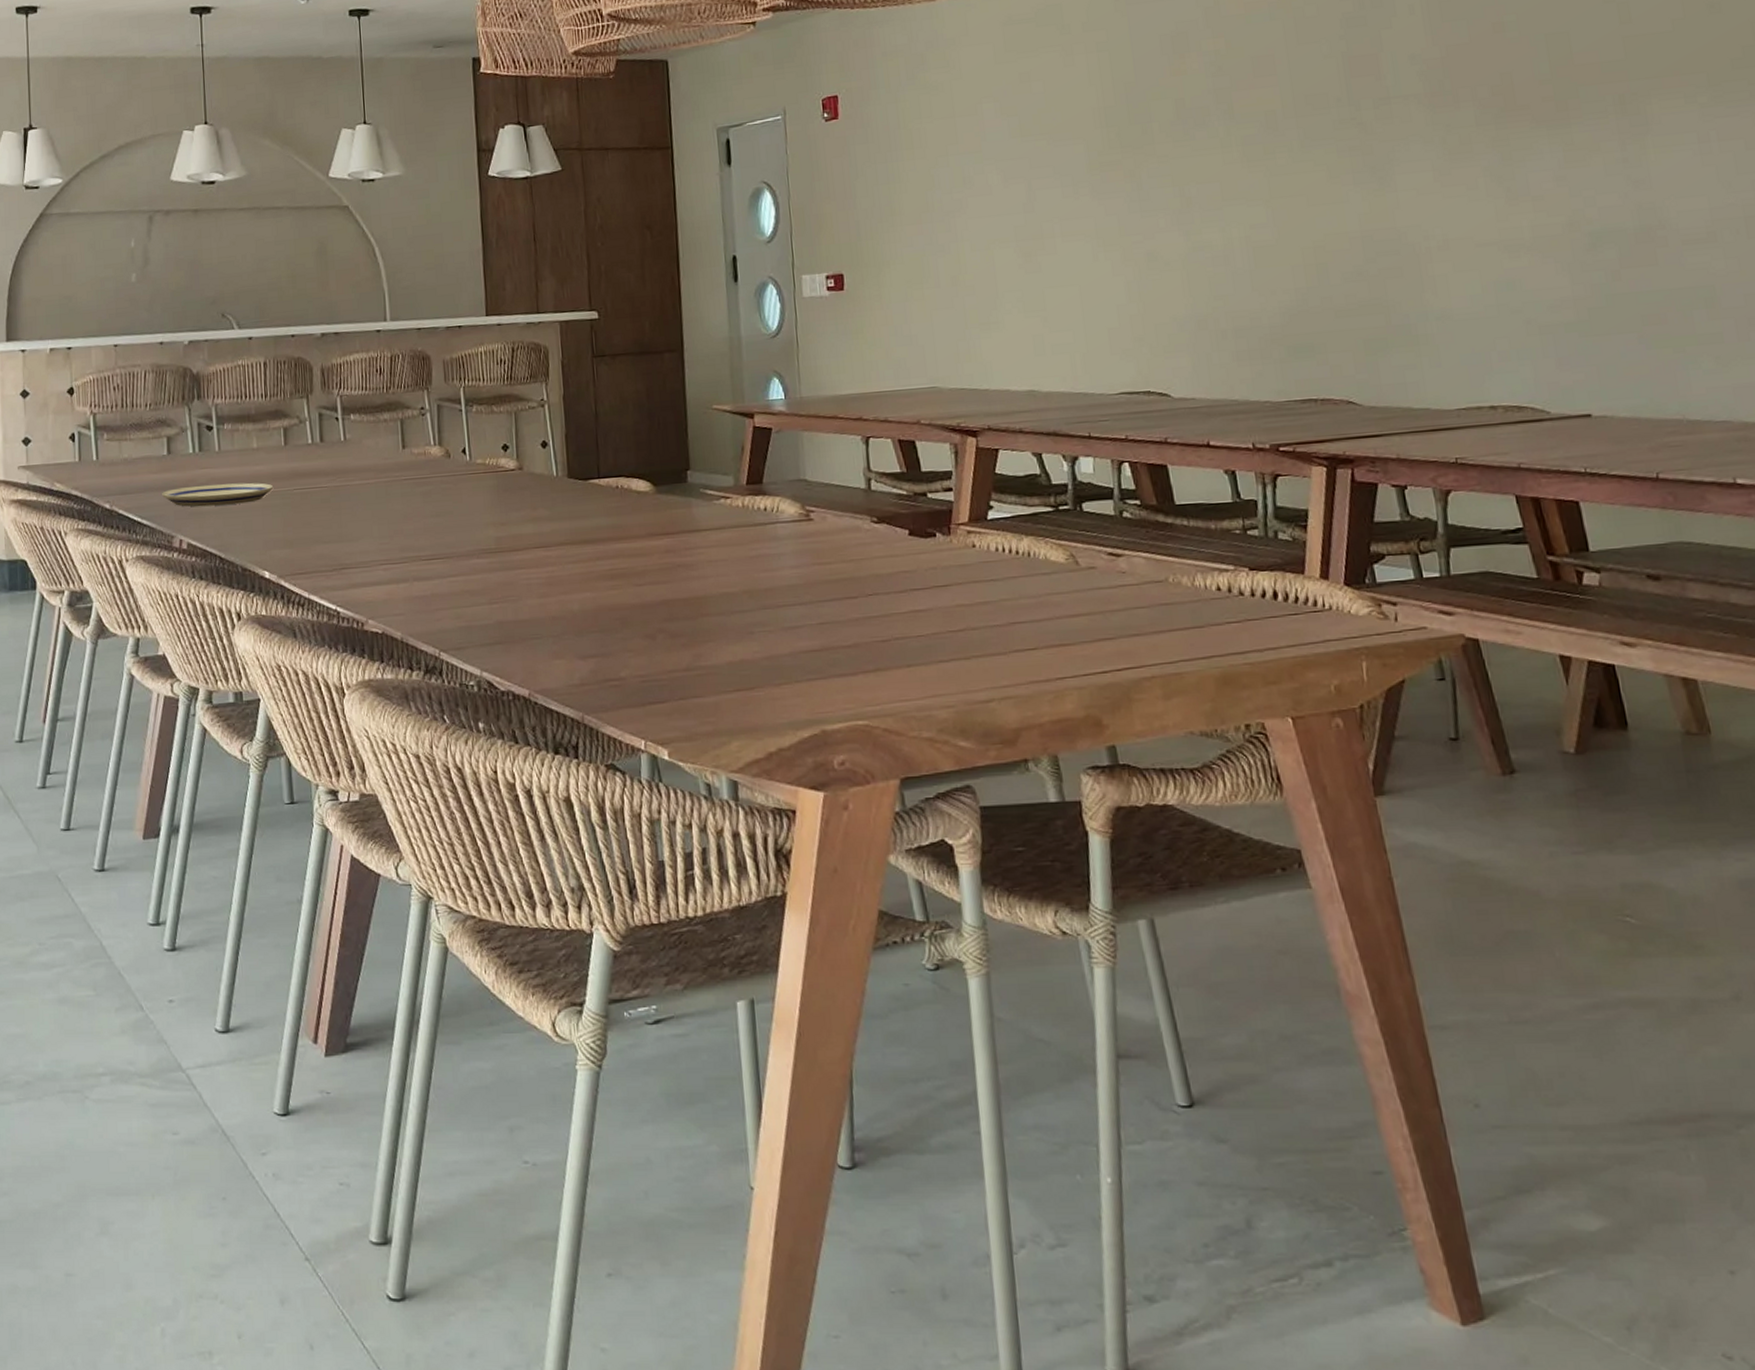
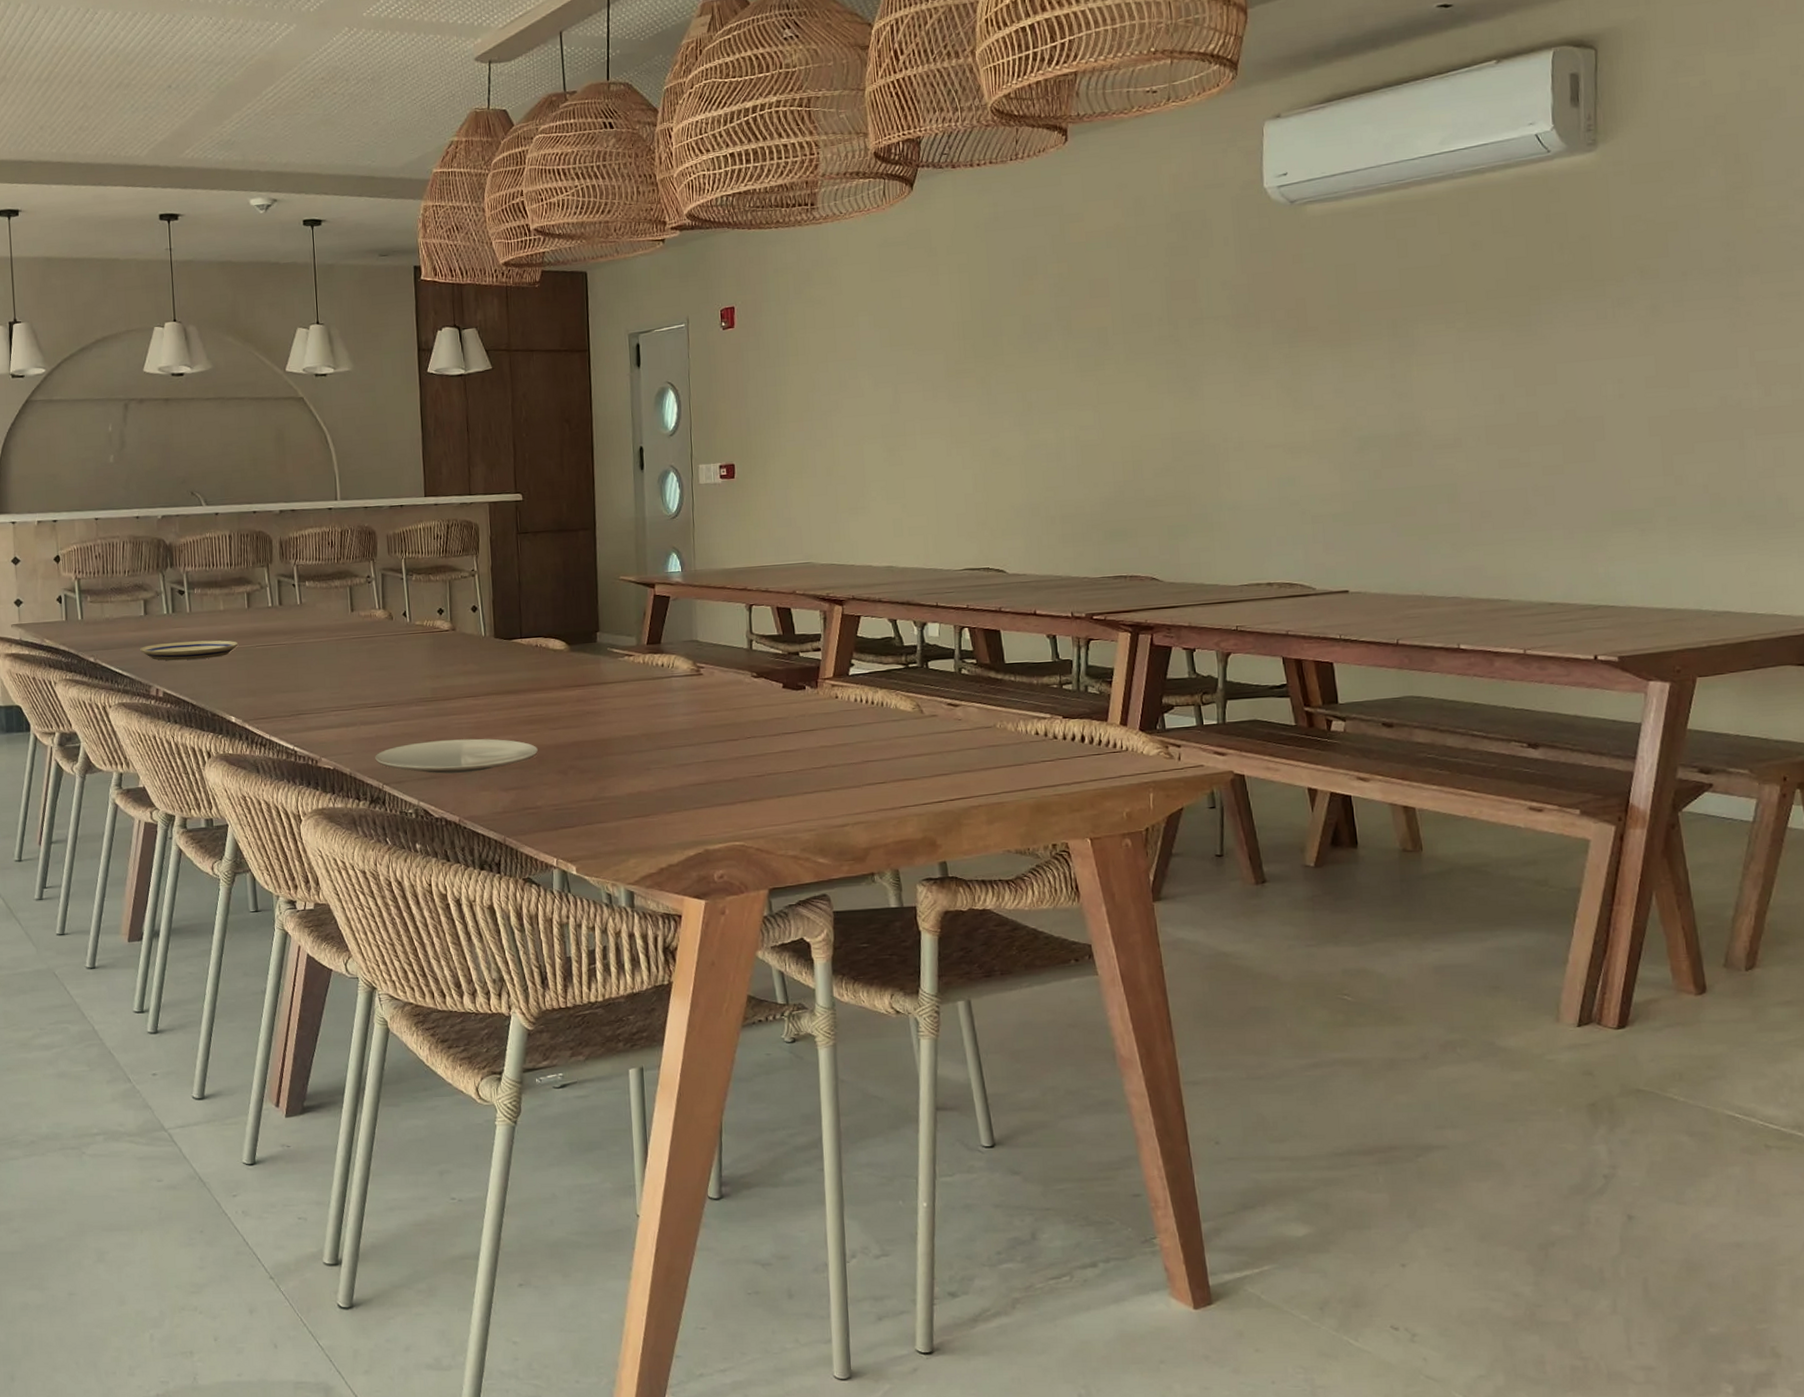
plate: none [430,596,620,639] -> present [375,738,538,774]

